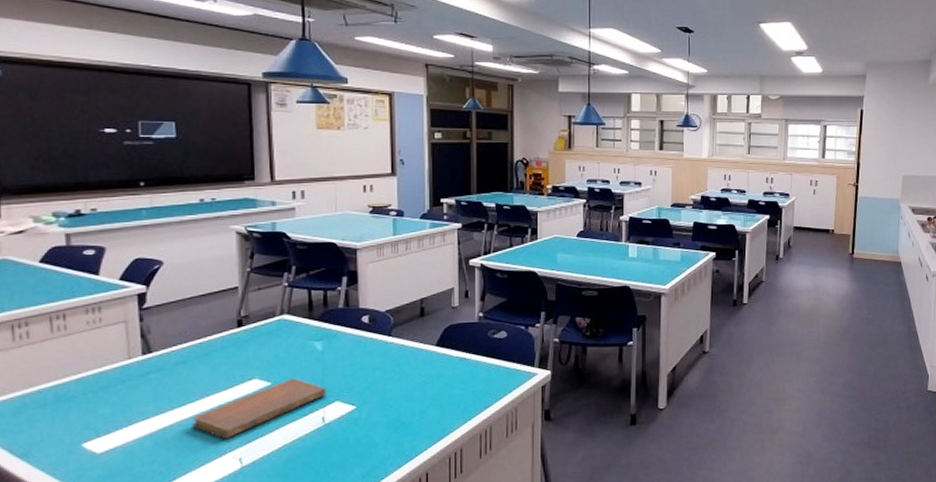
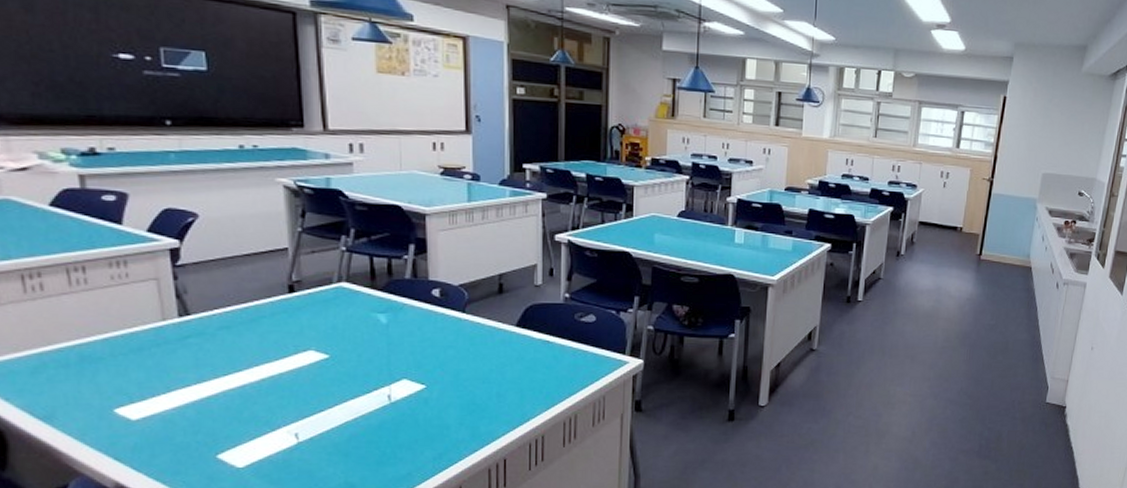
notebook: present [192,378,327,440] -> none [240,352,393,413]

